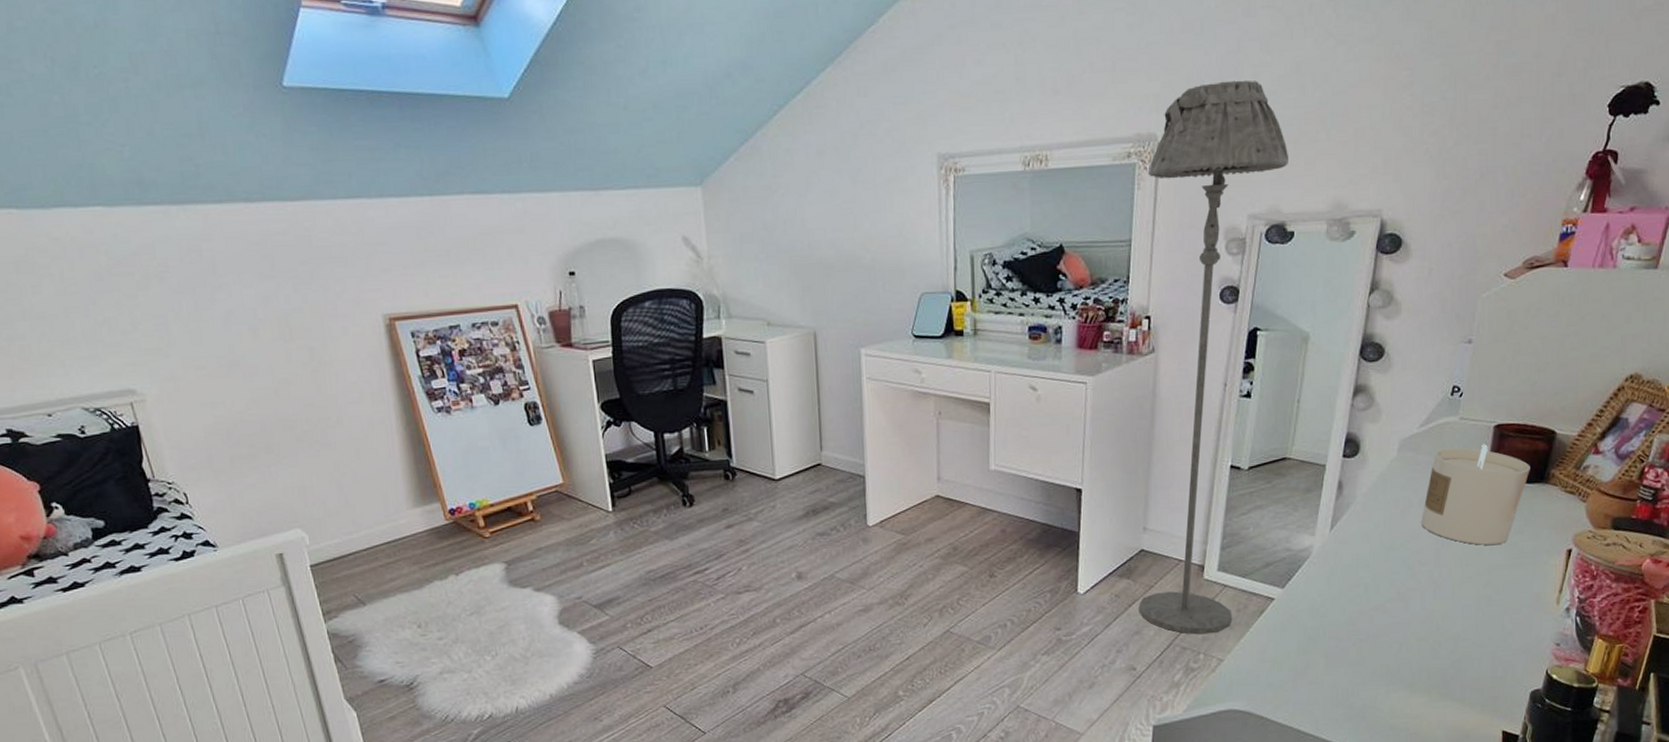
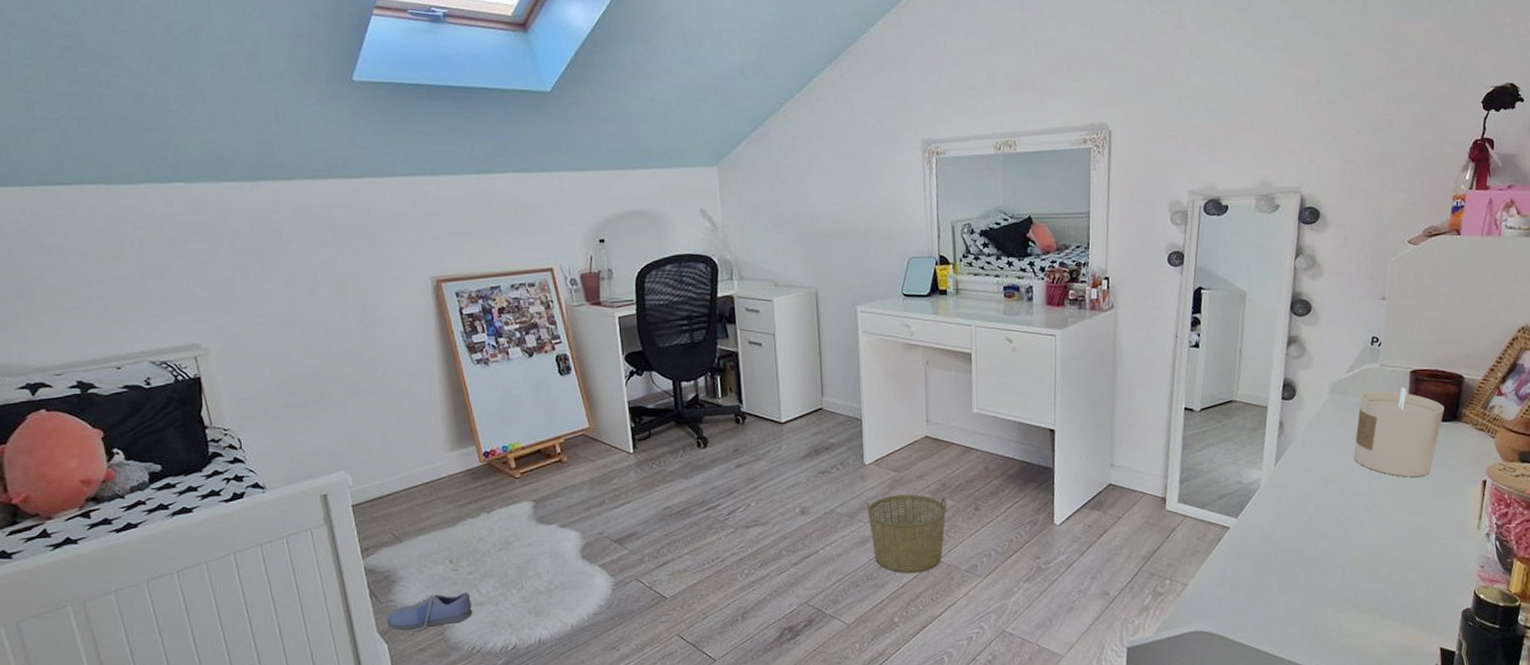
shoe: none [353,658,445,702] -> present [386,592,473,635]
basket: none [870,558,959,644] -> present [867,494,947,573]
floor lamp: present [1138,80,1288,635] -> none [1101,80,1220,562]

